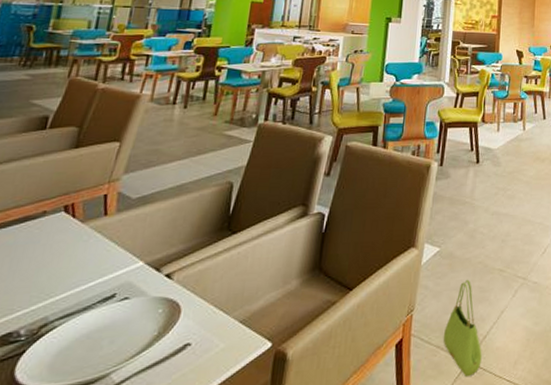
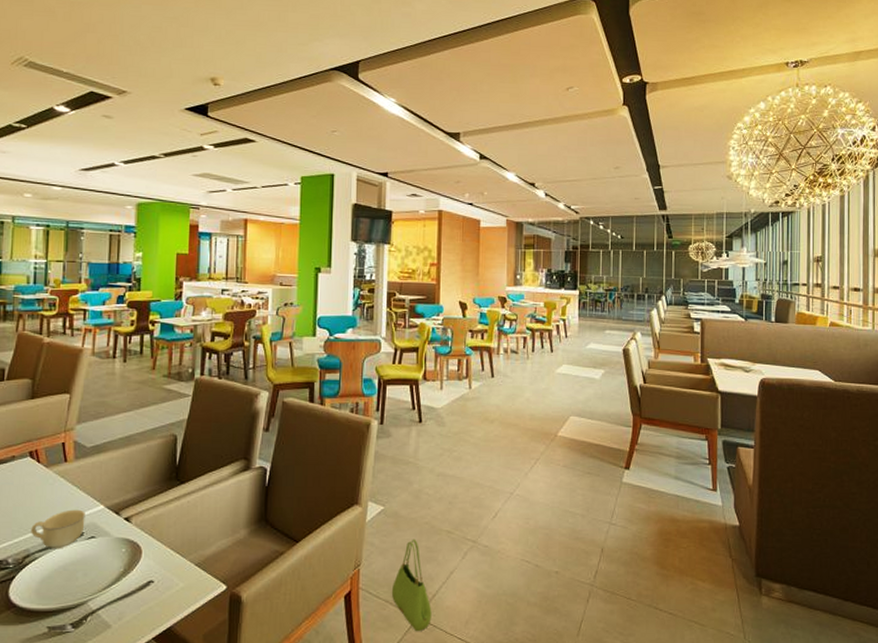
cup: none [53,267,121,316] -> present [31,509,86,549]

